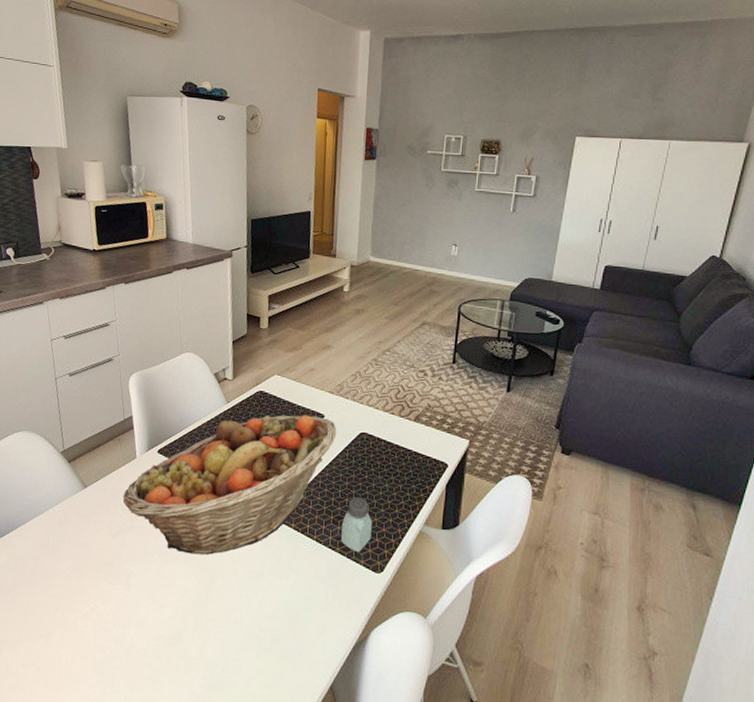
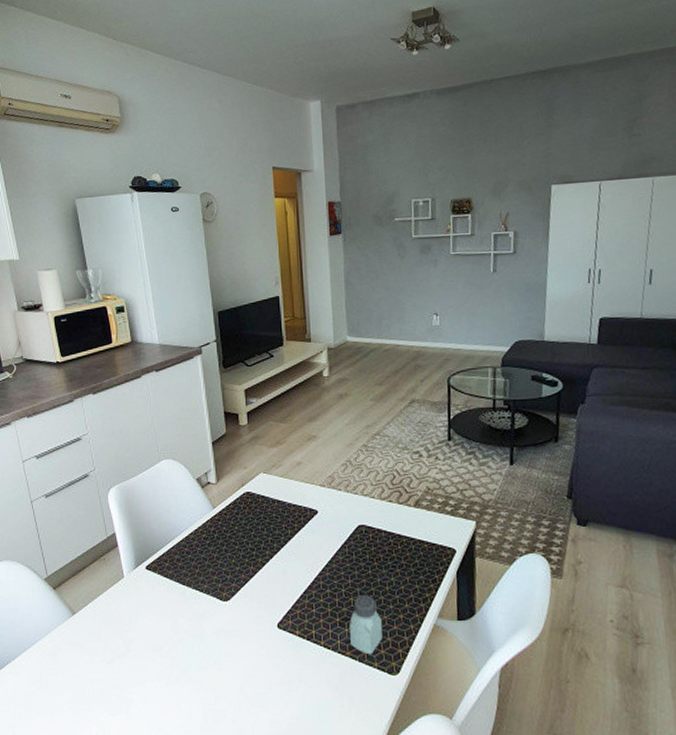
fruit basket: present [123,415,337,555] -> none [114,512,333,674]

